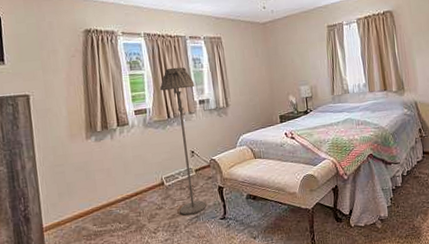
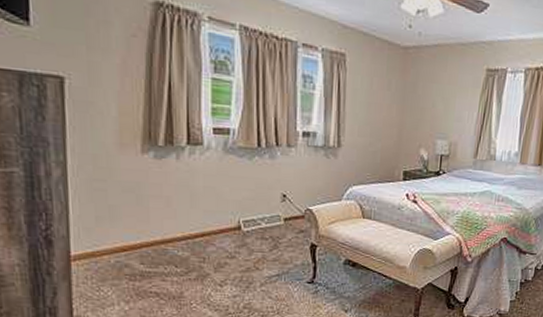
floor lamp: present [159,67,206,215] -> none [251,80,300,271]

